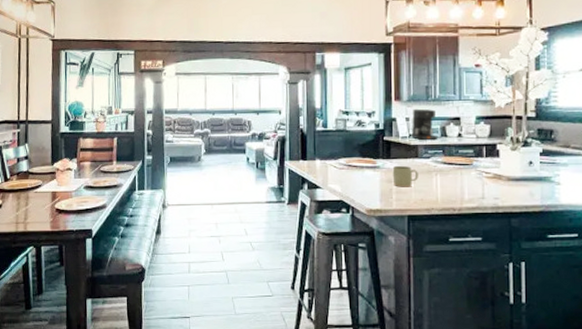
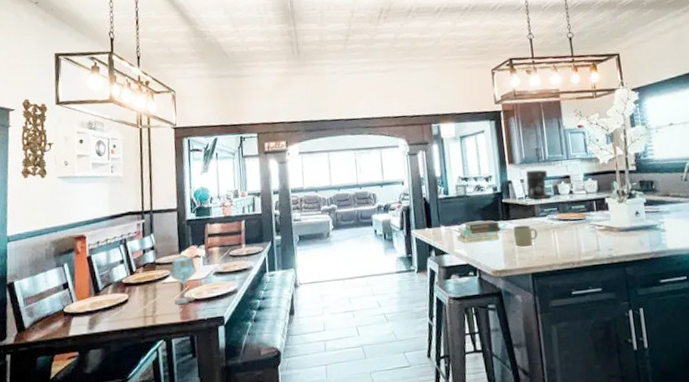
wine glass: none [42,168,68,215] -> present [170,256,197,305]
books: none [332,158,378,180] -> present [457,220,500,244]

